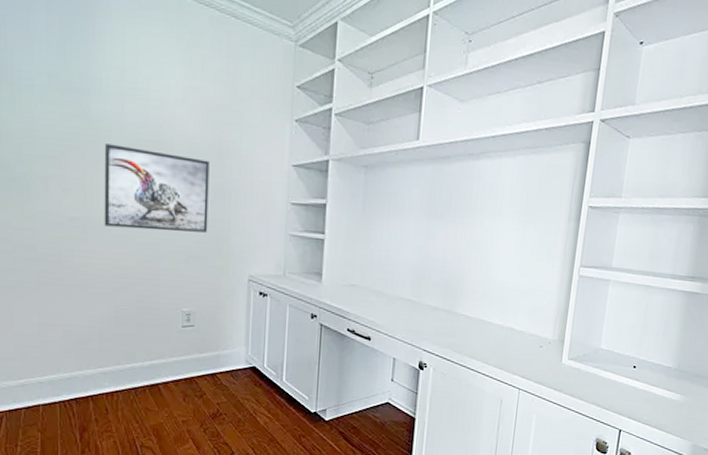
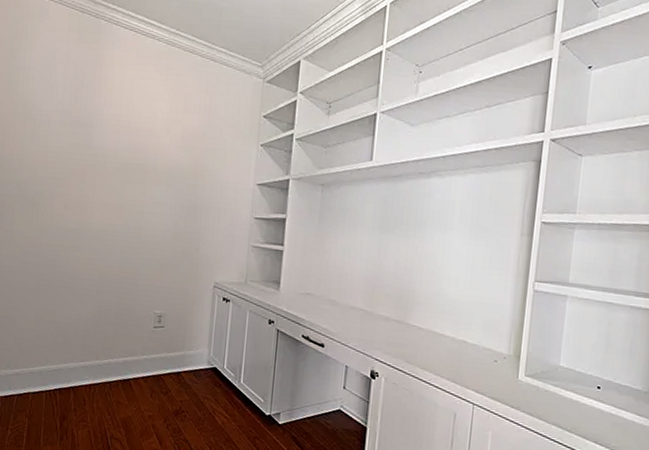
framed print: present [104,143,210,233] -> none [95,167,186,243]

